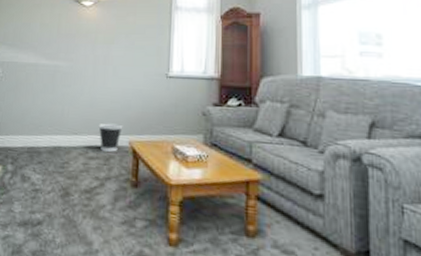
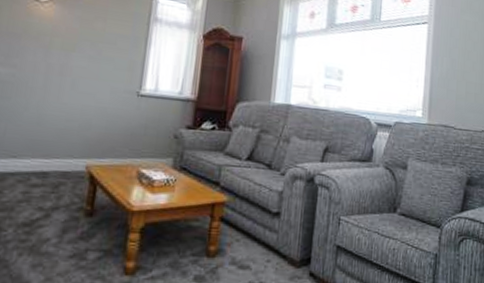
wastebasket: present [98,123,123,152] -> none [47,144,80,178]

